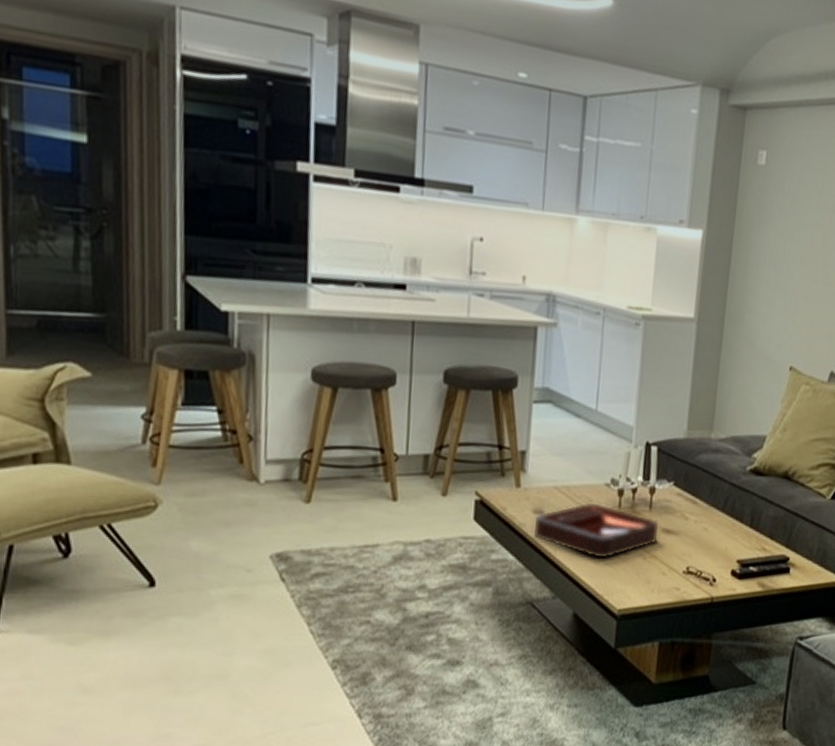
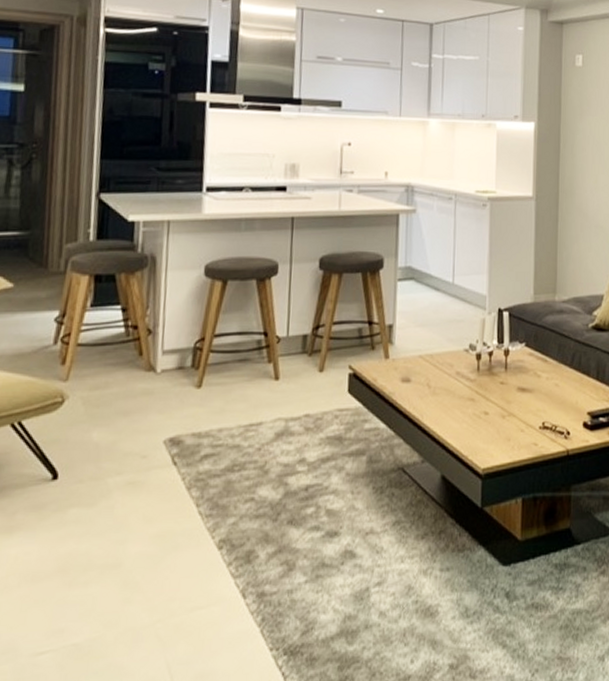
decorative tray: present [533,502,659,559] -> none [401,368,515,420]

